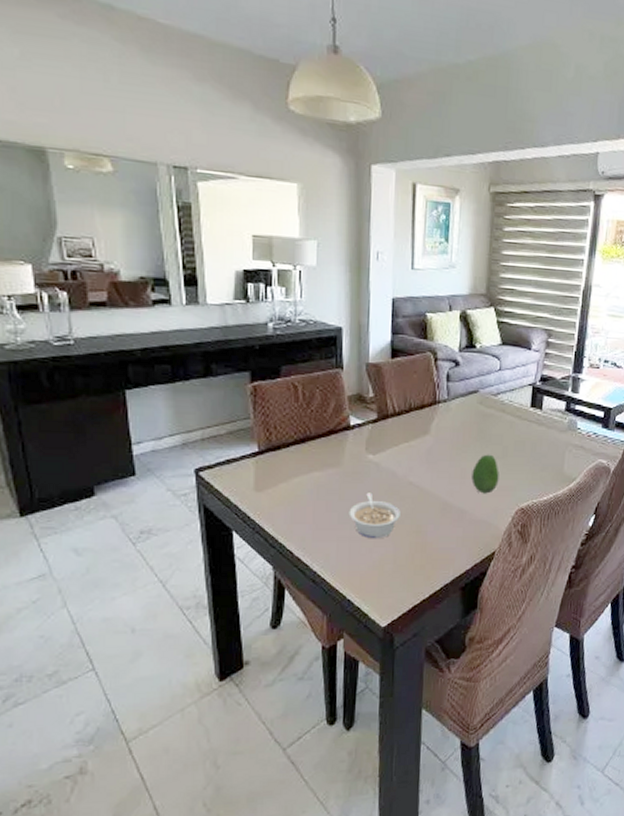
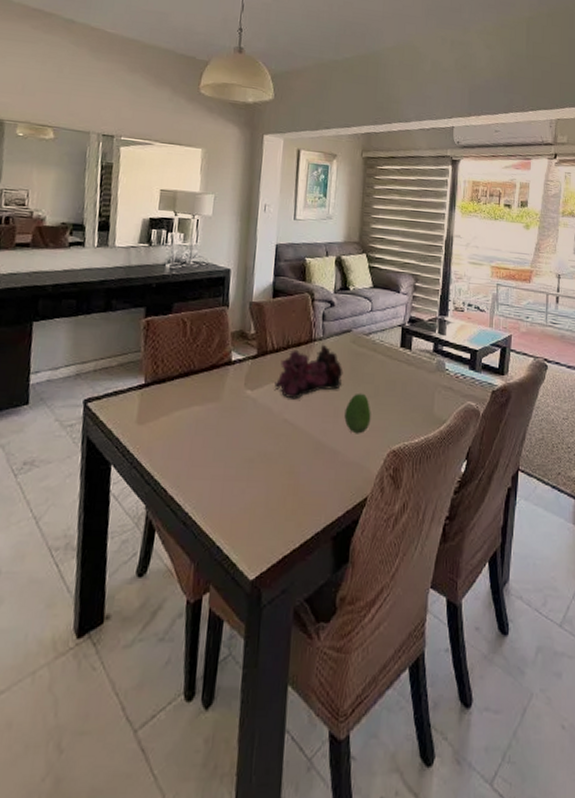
legume: present [348,492,401,539] -> none [224,429,275,479]
flower arrangement: none [397,407,470,462] -> present [274,345,343,400]

